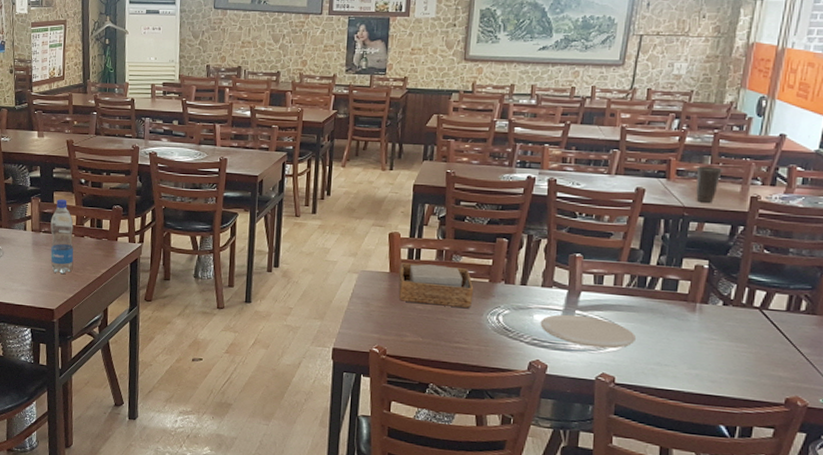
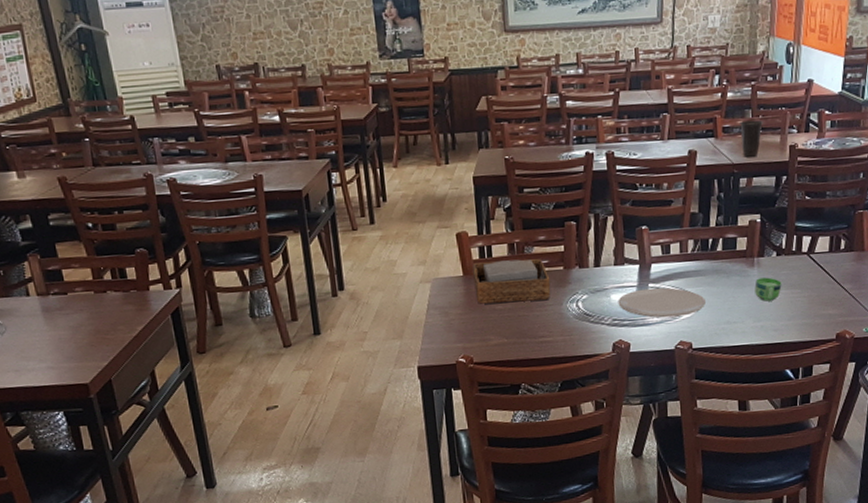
bottle: present [50,199,74,275] -> none [59,250,101,341]
cup: none [693,325,726,351] -> present [754,277,782,302]

